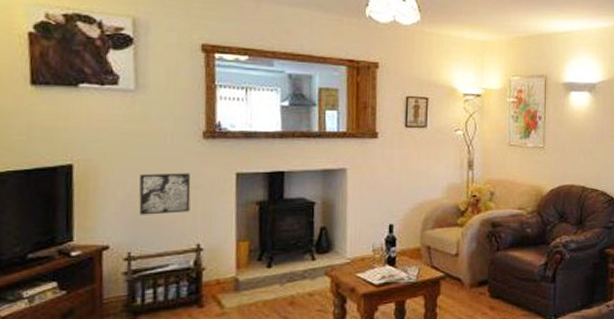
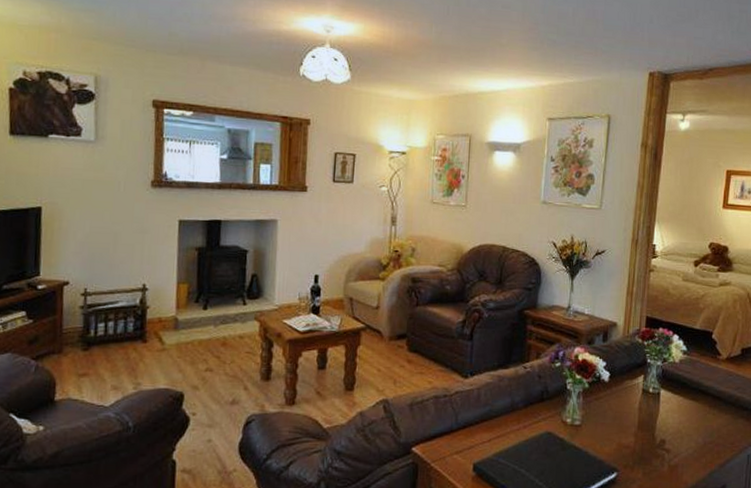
wall art: present [138,172,191,215] -> none [94,217,140,256]

